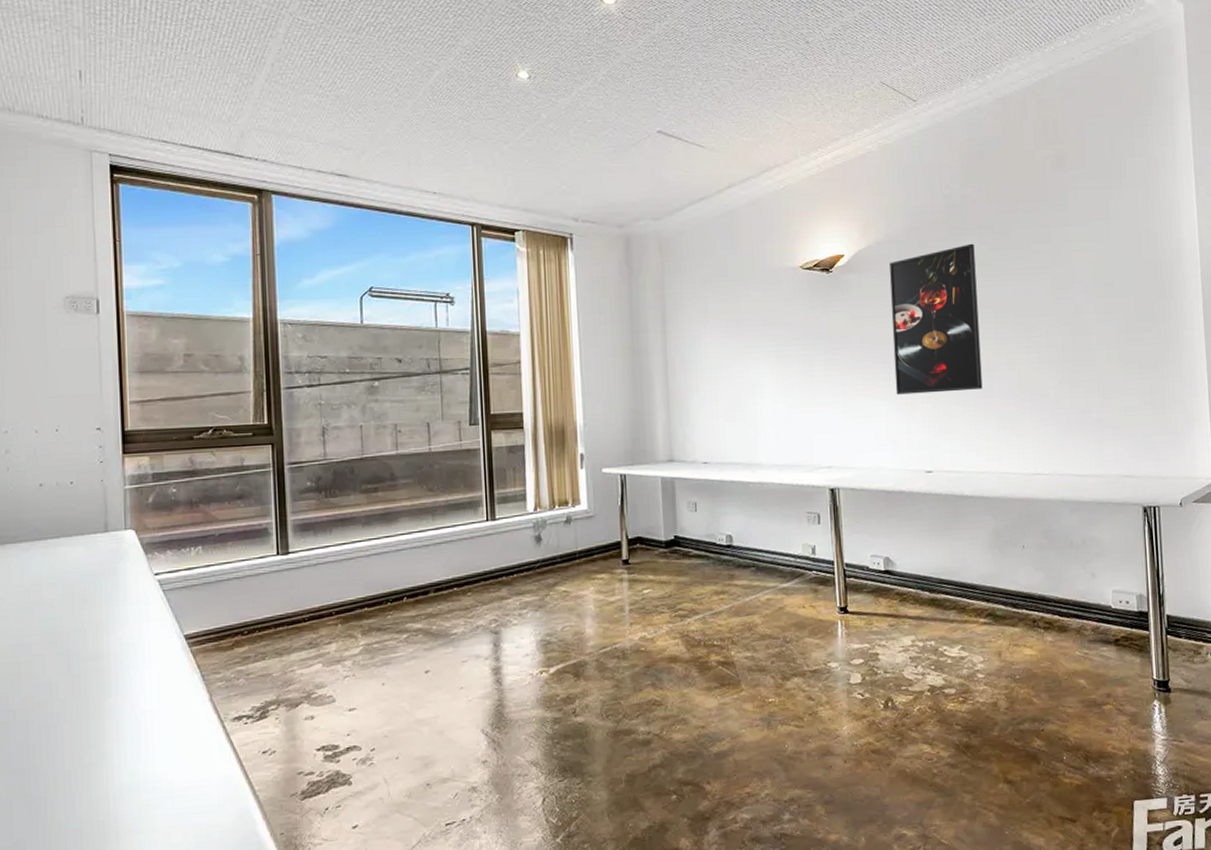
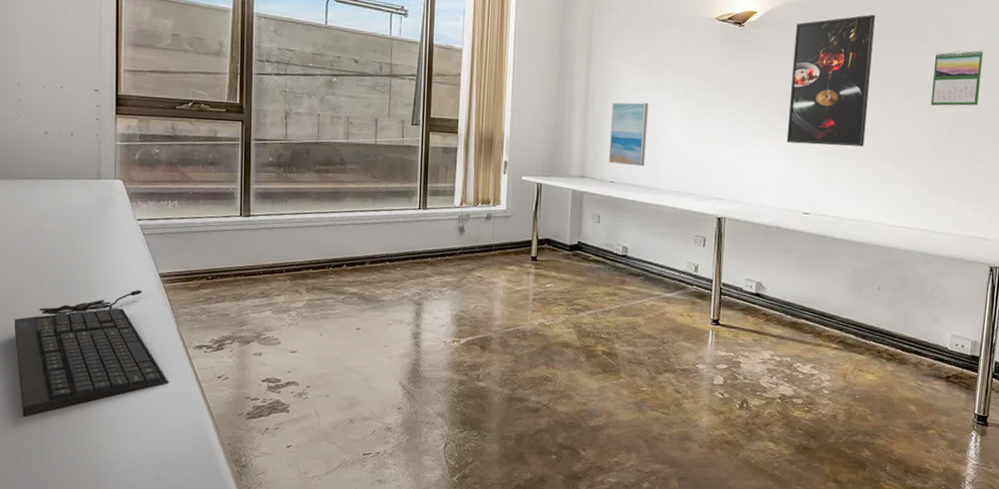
keyboard: none [9,658,204,833] -> present [13,290,169,417]
wall art: none [695,368,741,442] -> present [608,102,649,167]
calendar: none [1045,268,1101,336] -> present [930,50,984,106]

